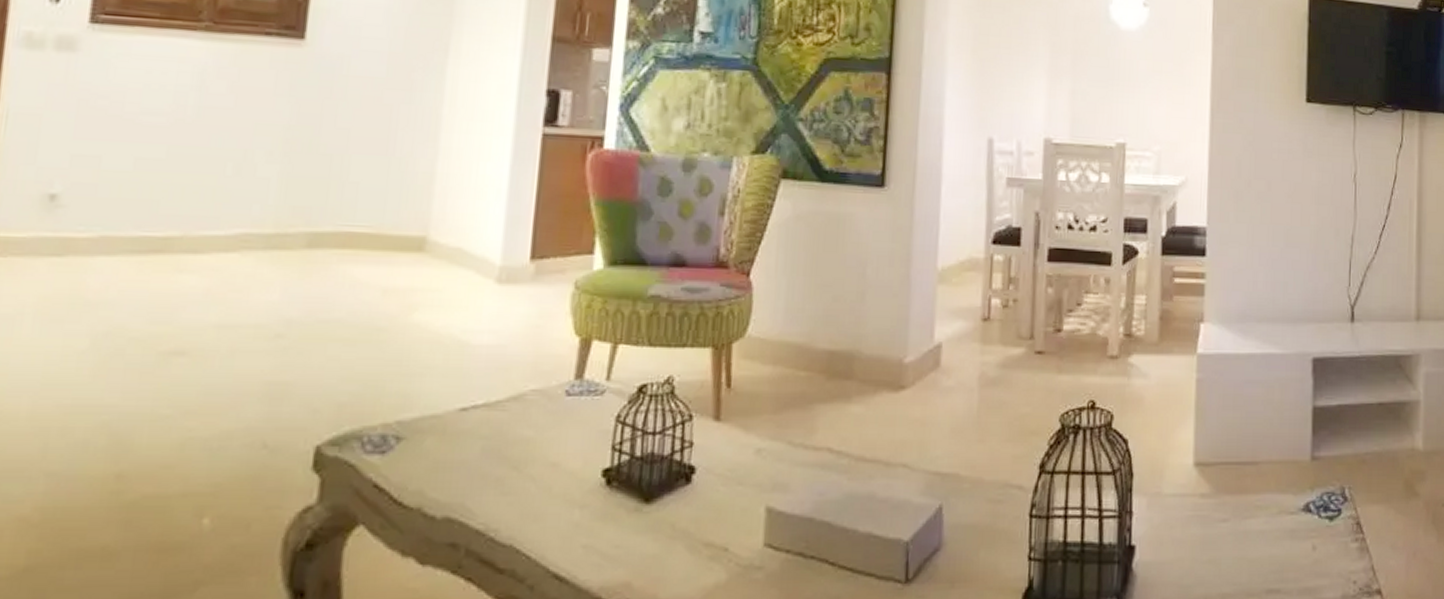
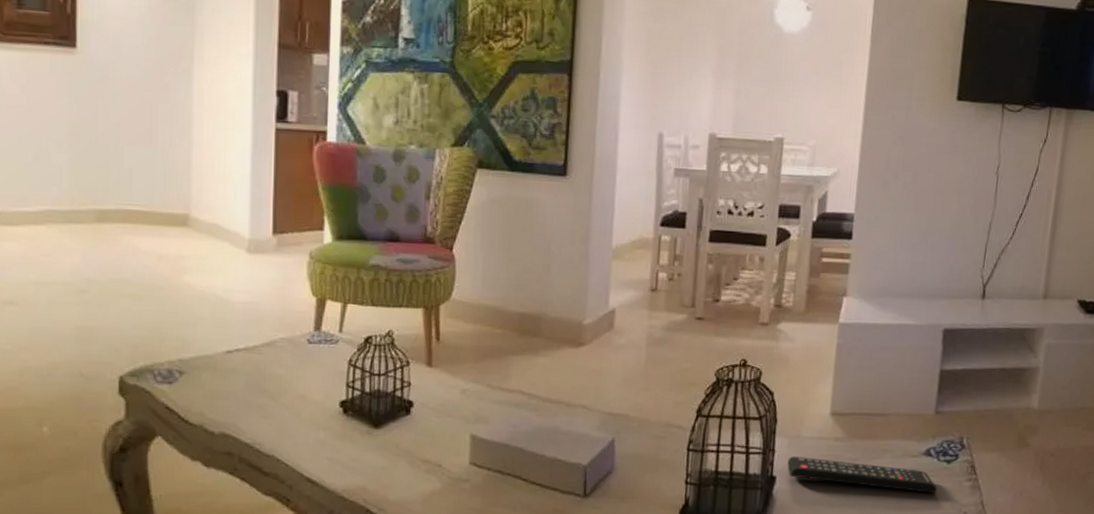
remote control: none [1148,519,1321,559] -> present [787,457,938,493]

